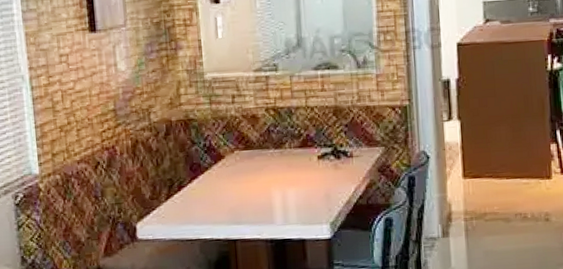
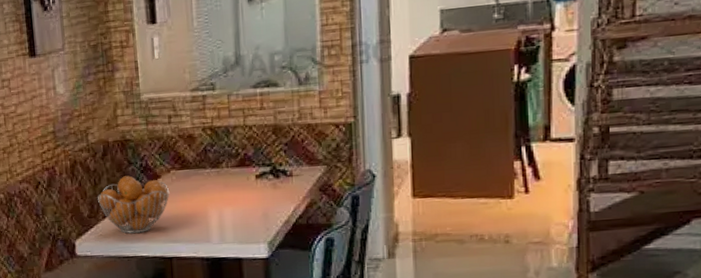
fruit basket: none [160,156,234,216] -> present [98,175,170,234]

